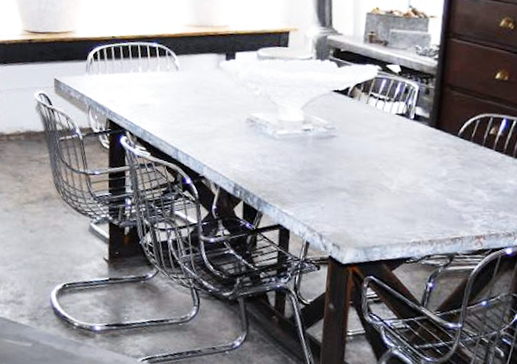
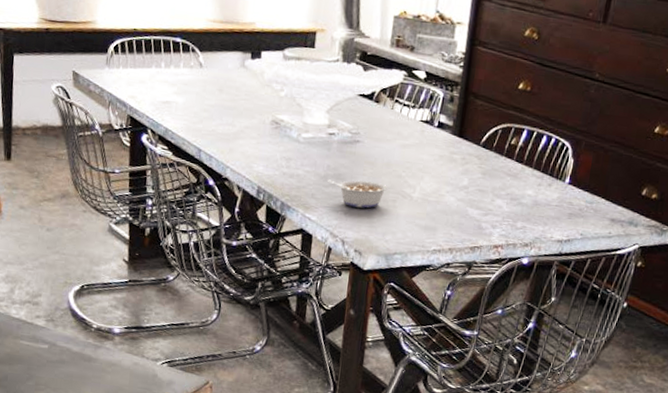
legume: none [304,174,365,202] -> present [328,179,388,208]

